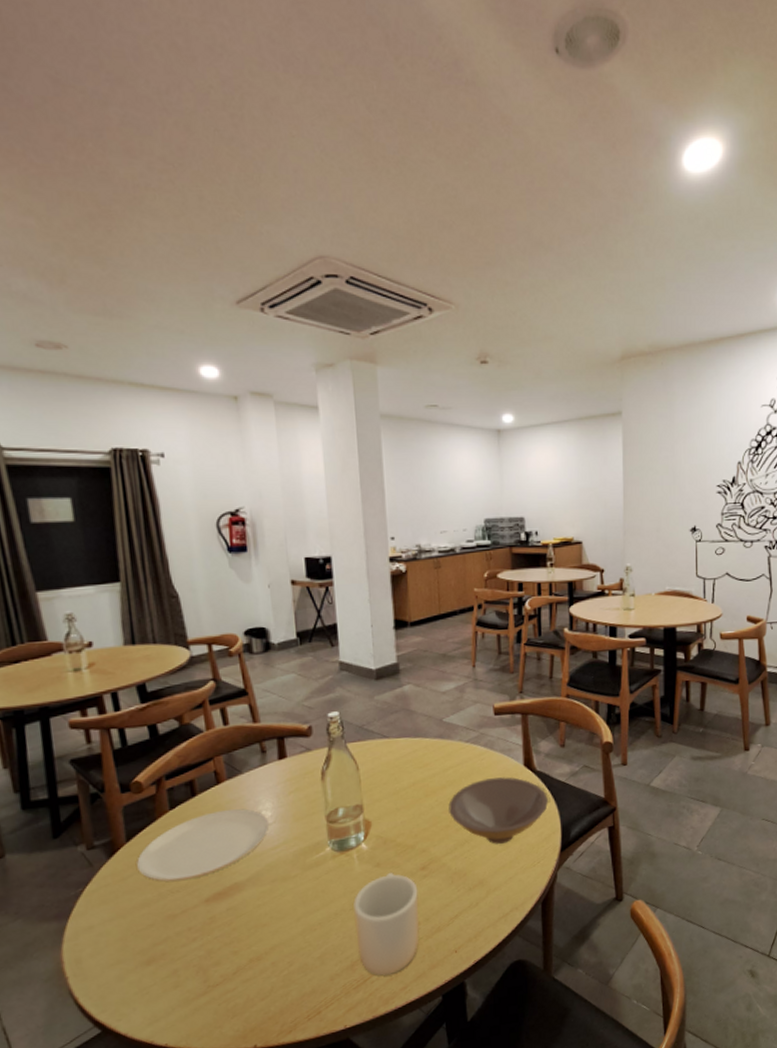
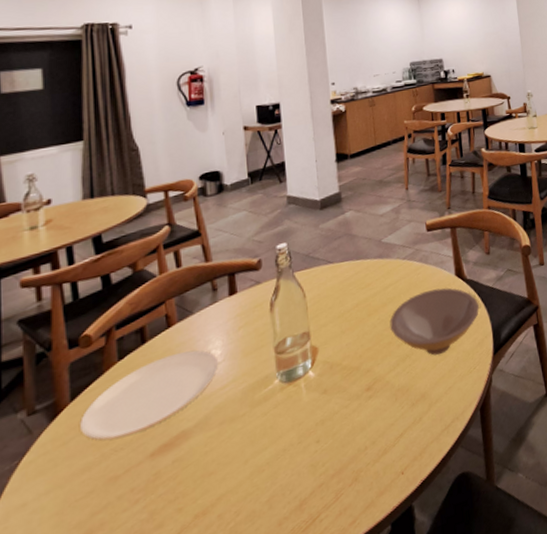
mug: present [353,871,420,976] -> none [301,397,367,513]

